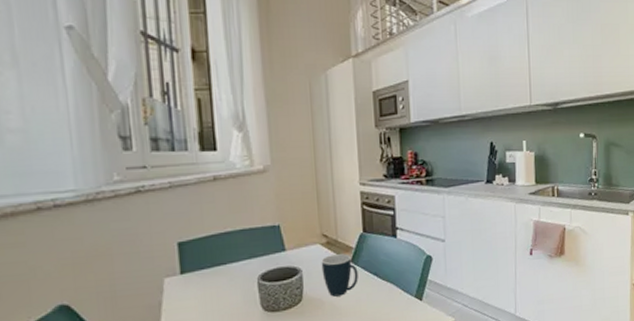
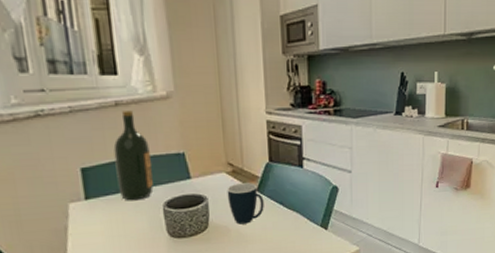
wine bottle: none [210,185,249,275] -> present [113,110,154,201]

